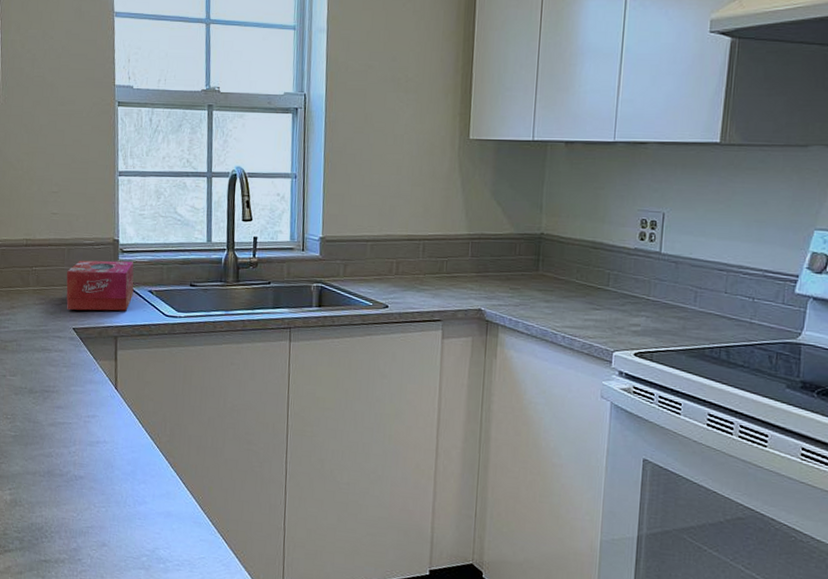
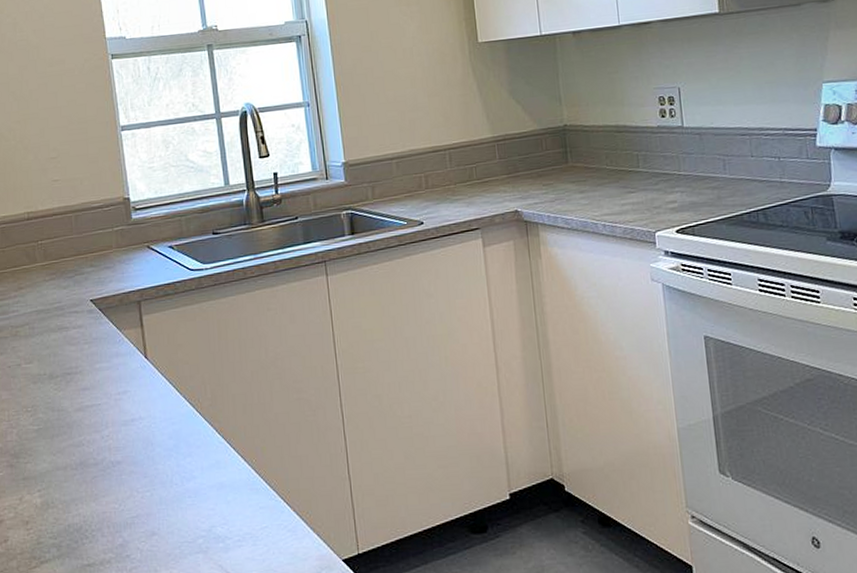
tissue box: present [66,260,134,311] -> none [77,218,153,281]

